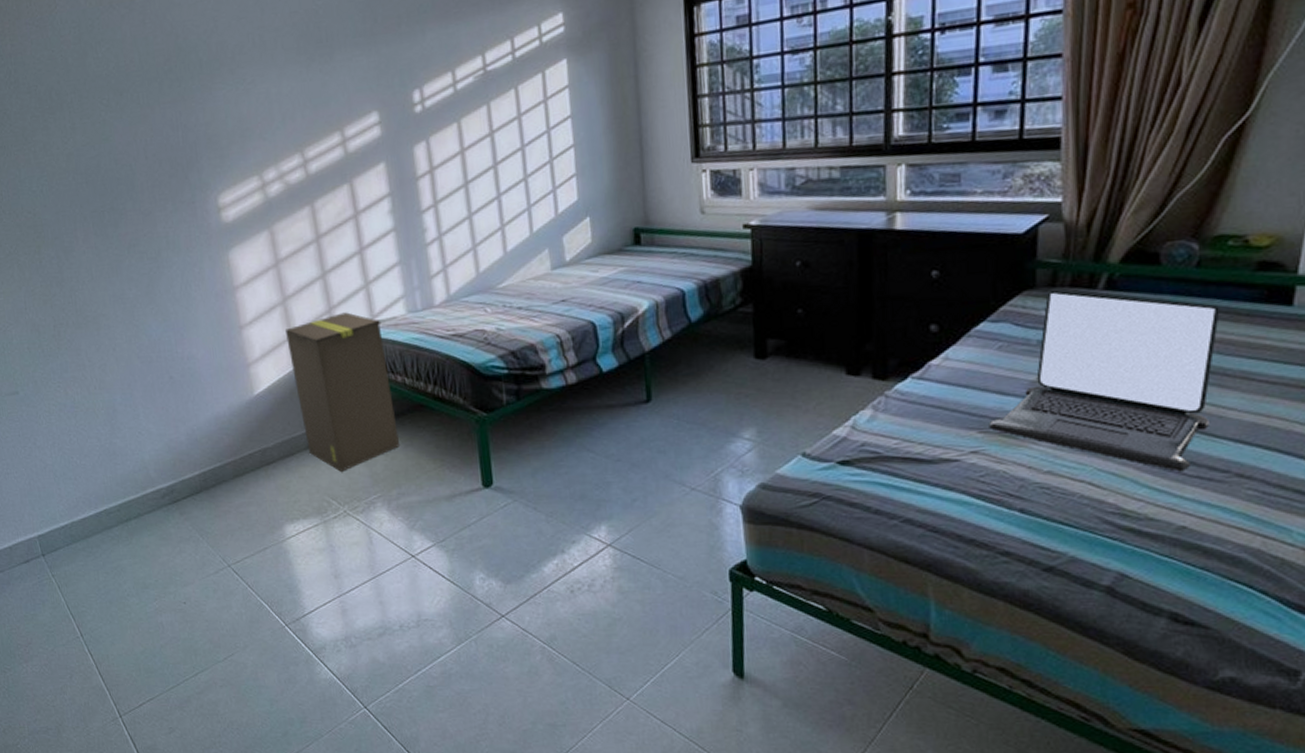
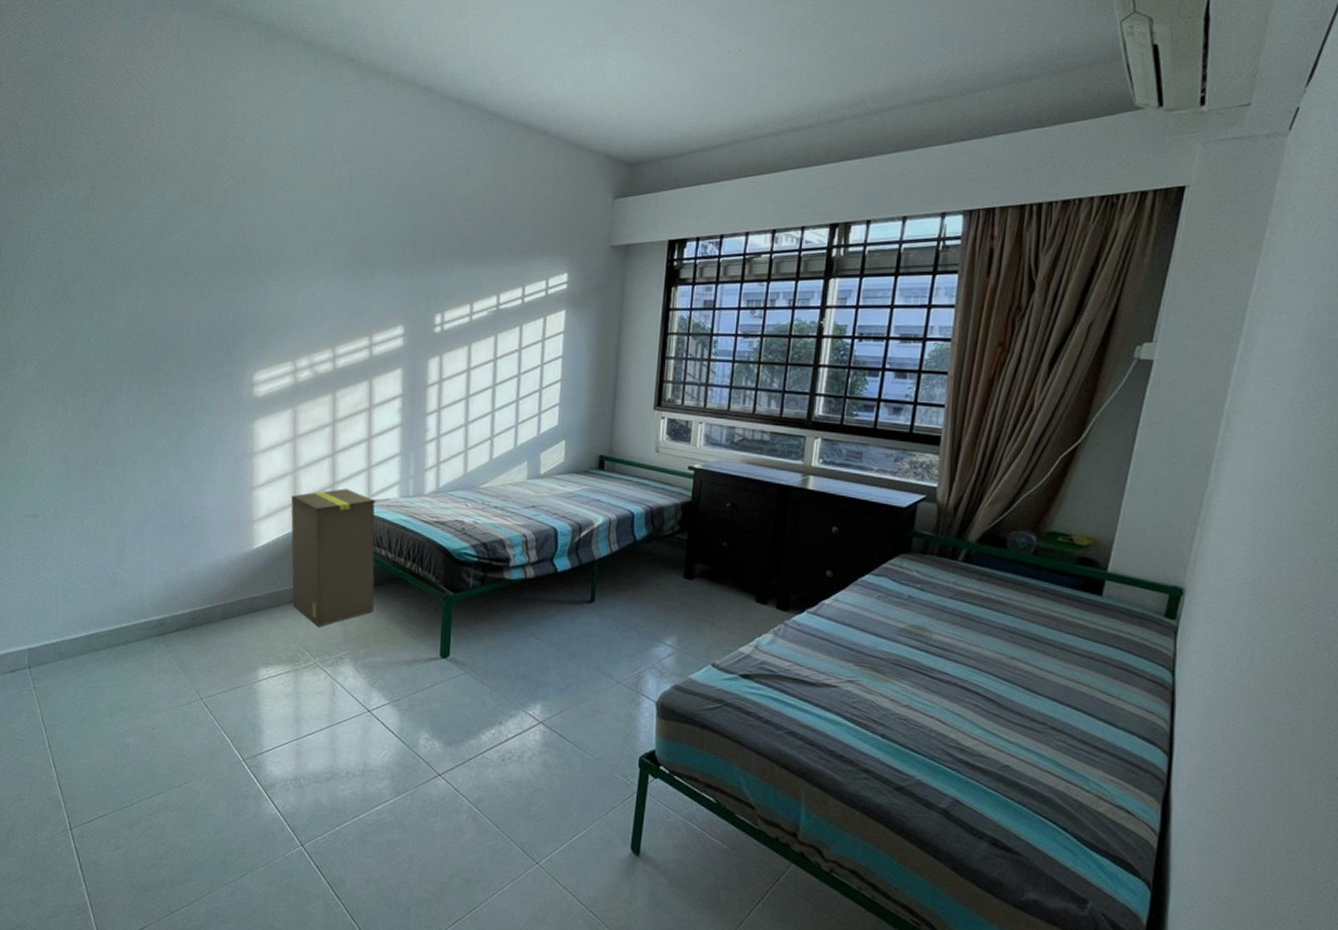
laptop: present [988,290,1220,472] -> none [864,556,1048,720]

